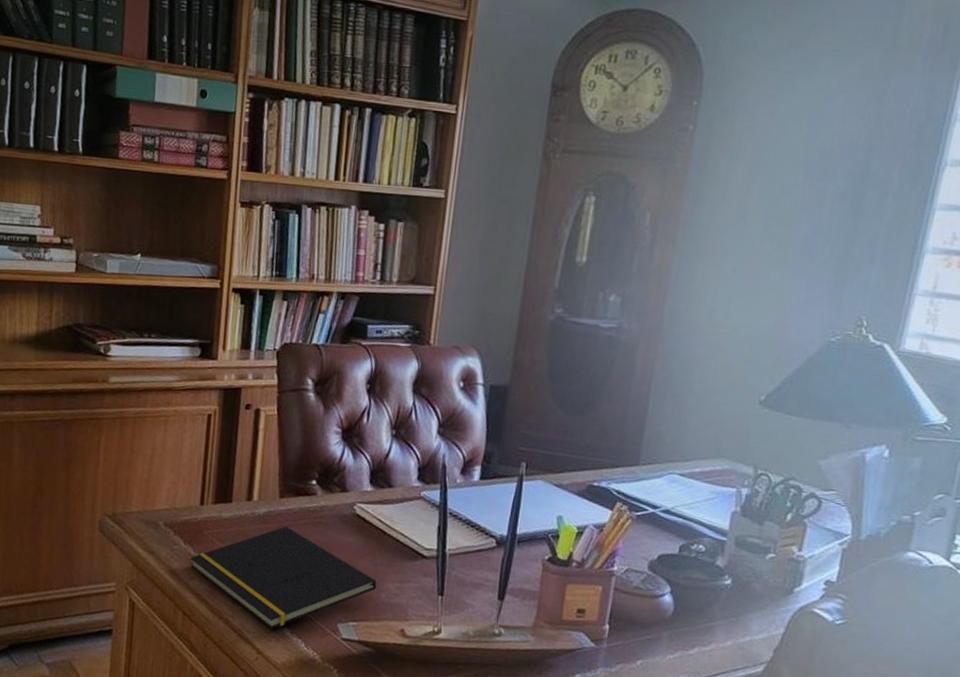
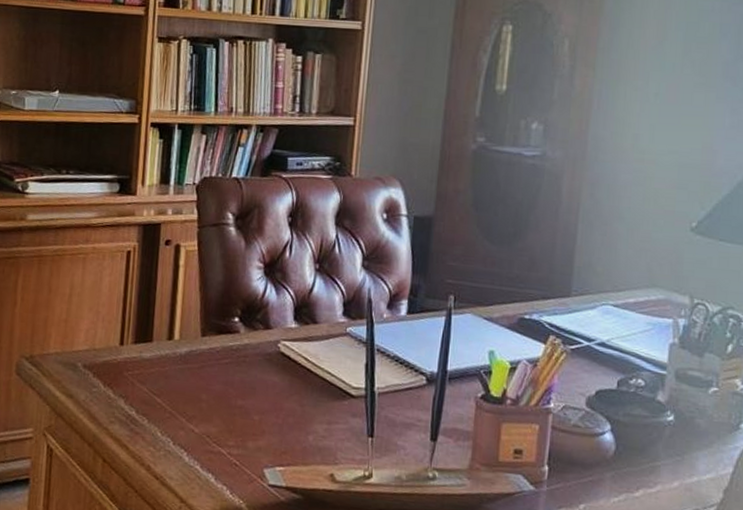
notepad: present [190,526,377,629] -> none [110,366,304,476]

